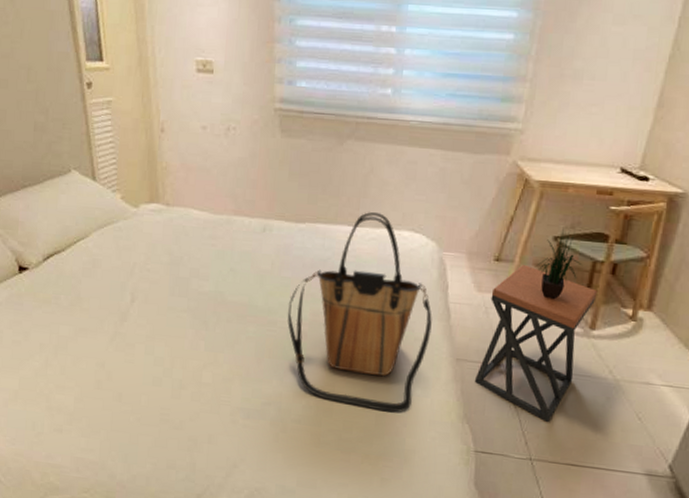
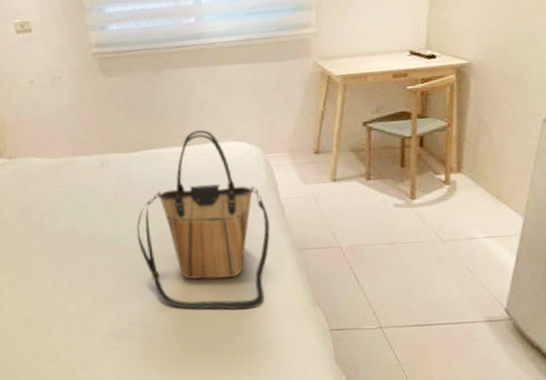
stool: present [475,264,598,422] -> none [317,152,411,291]
potted plant: present [536,227,581,300] -> none [352,112,391,179]

